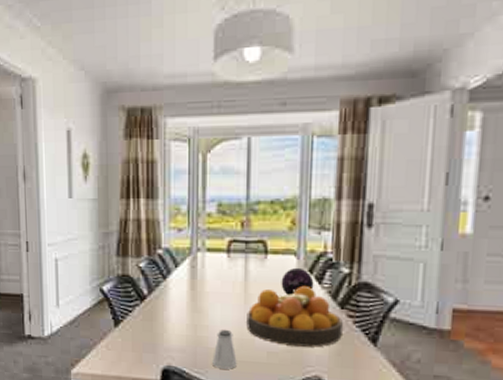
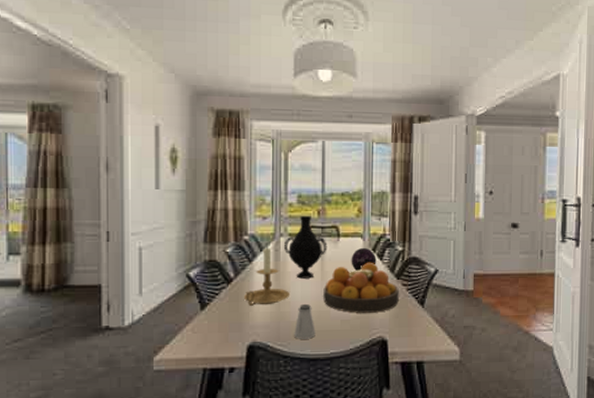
candle holder: none [158,262,209,328] -> present [244,246,291,306]
vase: none [202,227,252,301] -> present [284,215,327,279]

